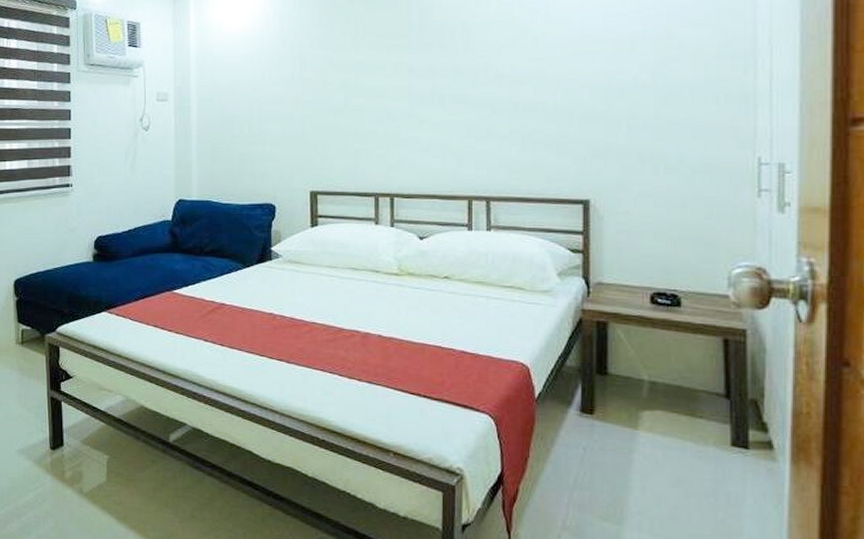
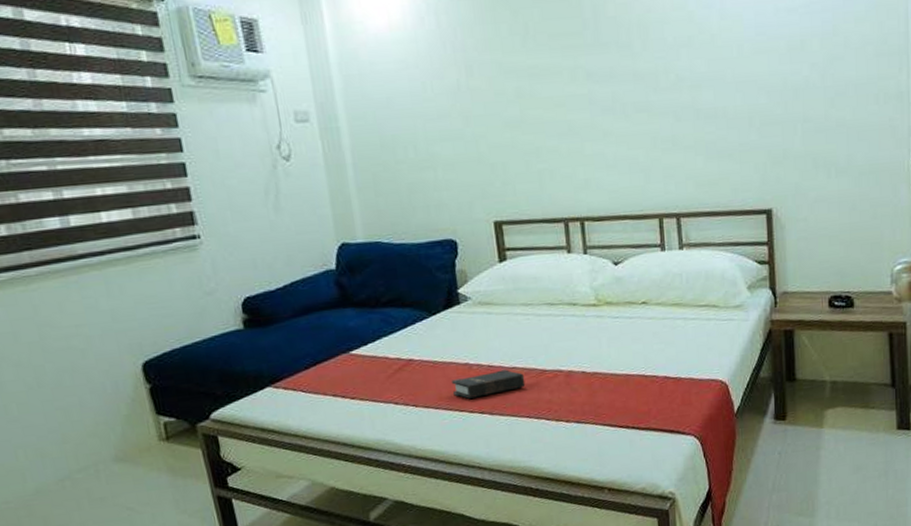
hardback book: none [256,323,323,346] -> present [452,369,526,399]

